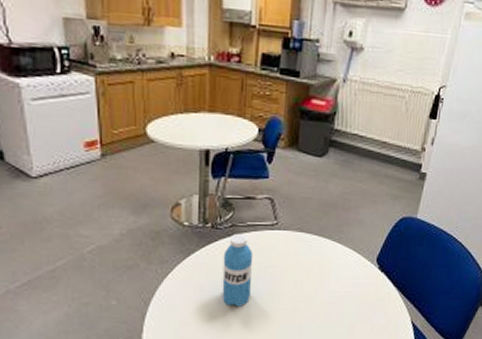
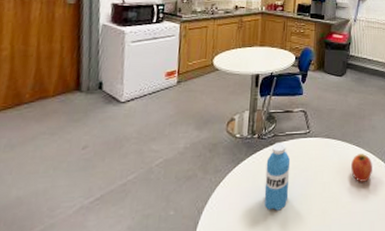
fruit: none [329,252,356,282] -> present [351,154,372,182]

